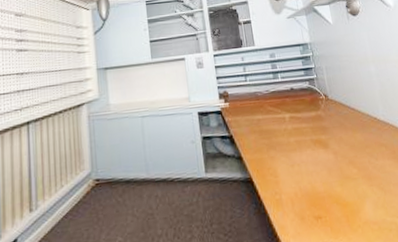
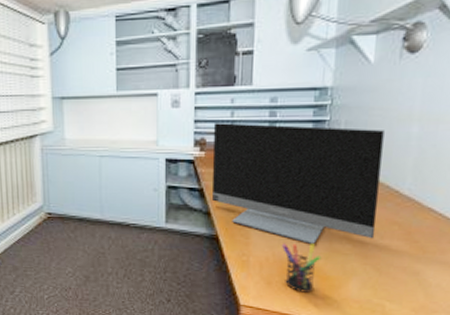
monitor: none [231,71,372,174] -> present [211,123,384,244]
pen holder: none [304,173,340,223] -> present [281,243,322,293]

